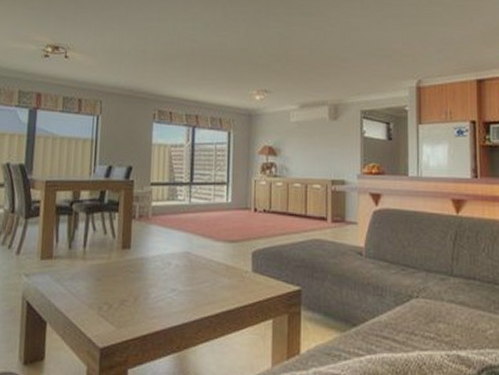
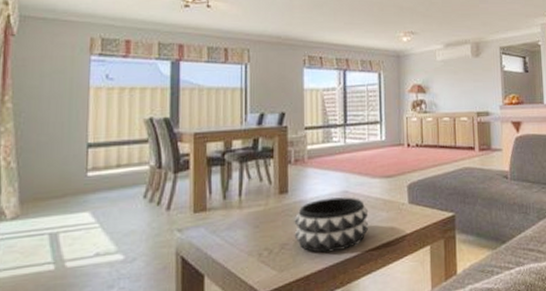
decorative bowl: none [134,258,210,314] -> present [294,197,369,253]

